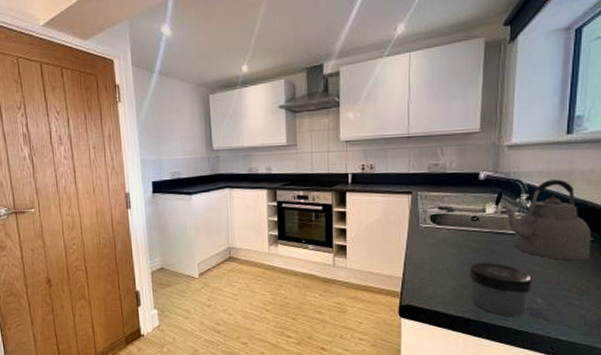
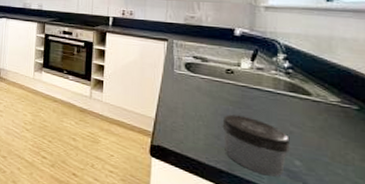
kettle: present [499,179,591,261] -> none [255,43,356,129]

